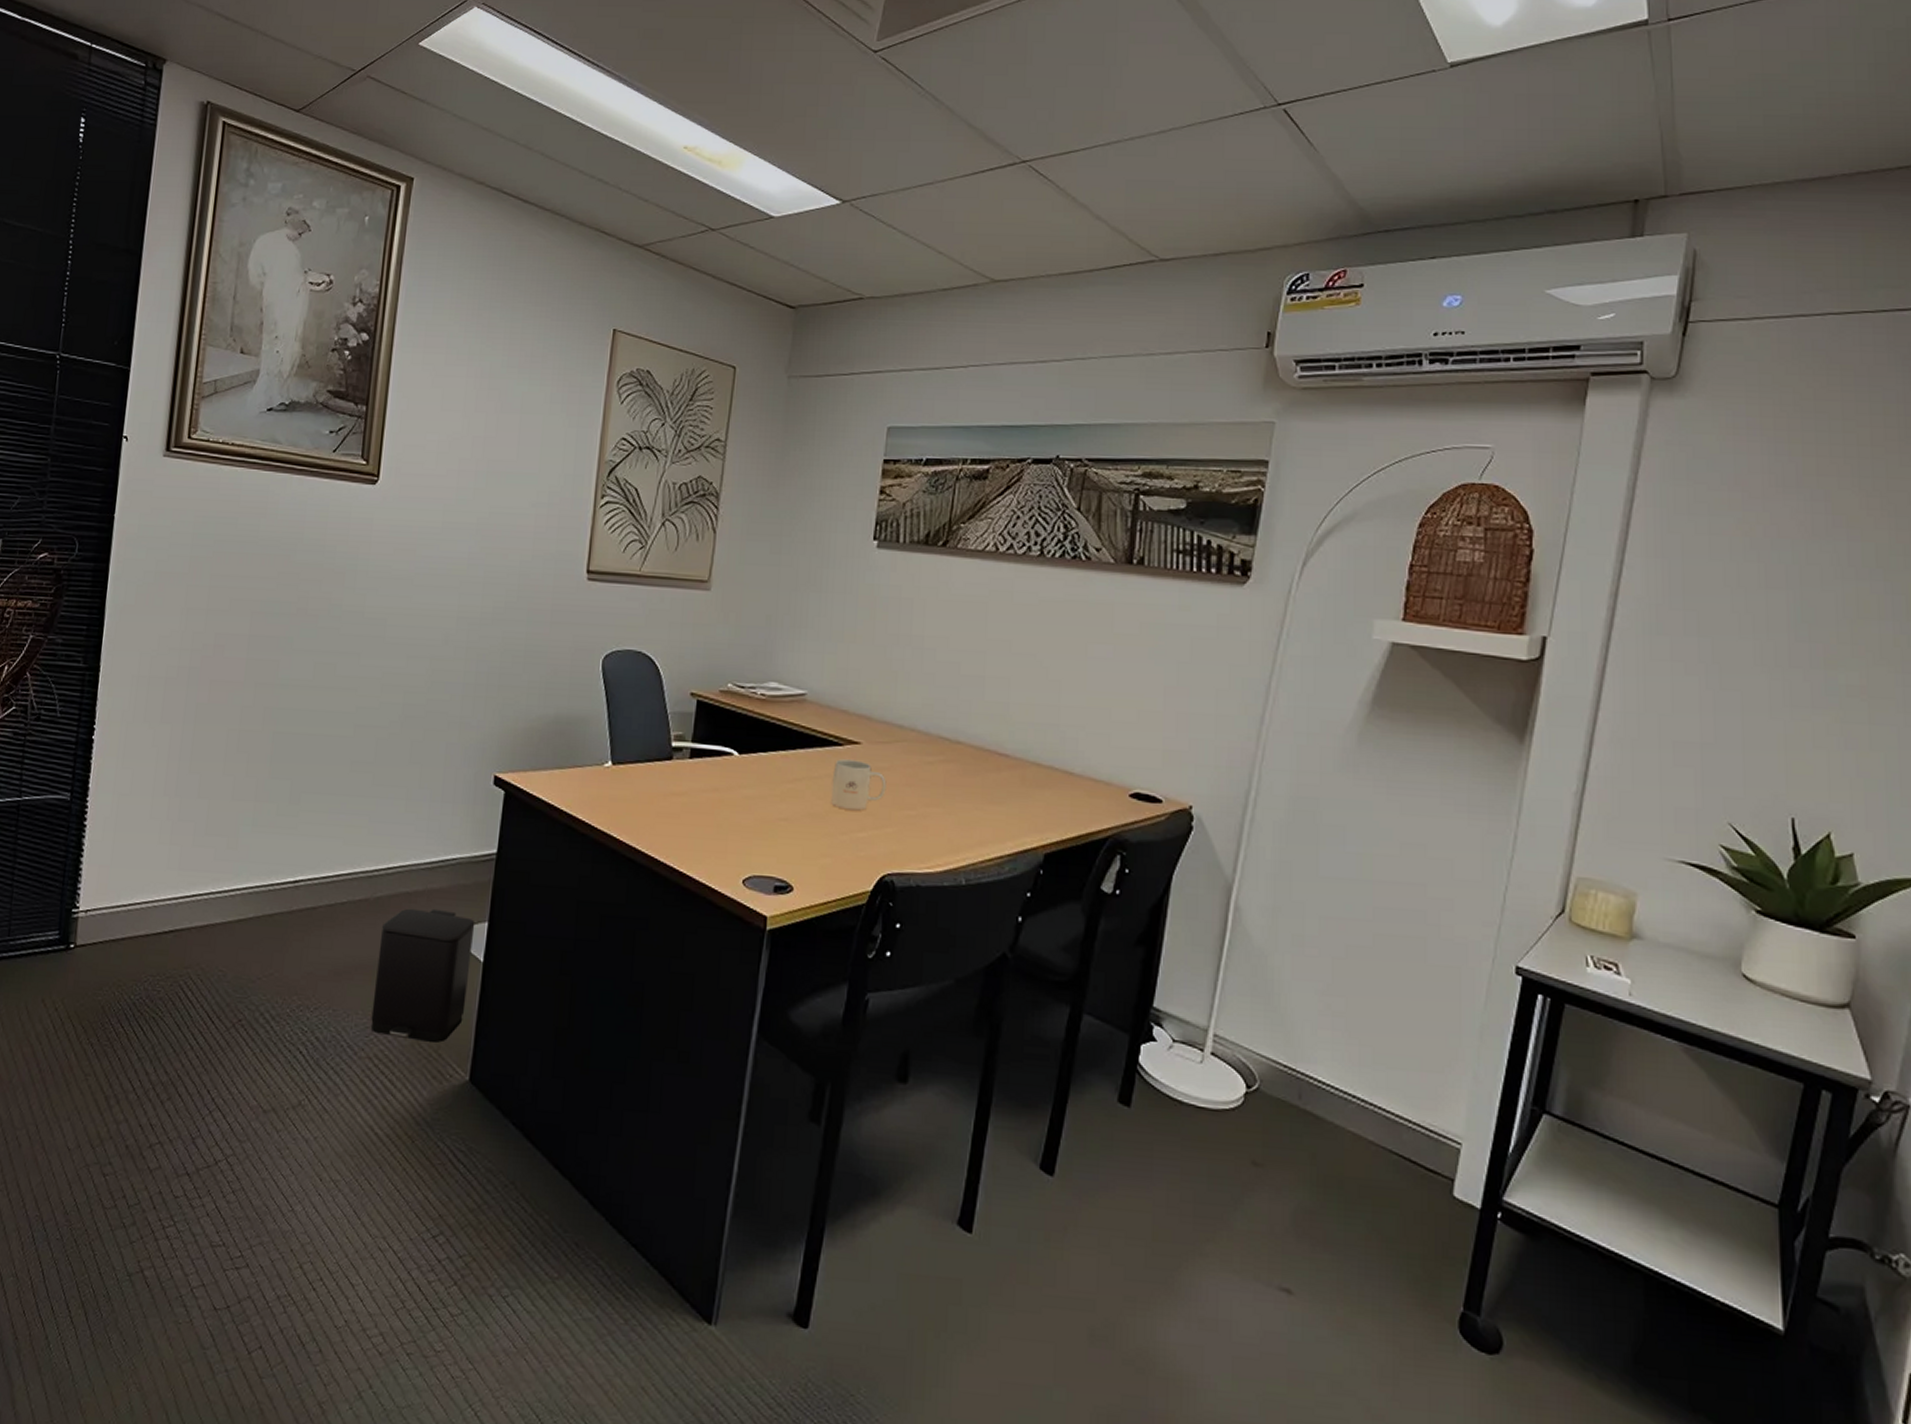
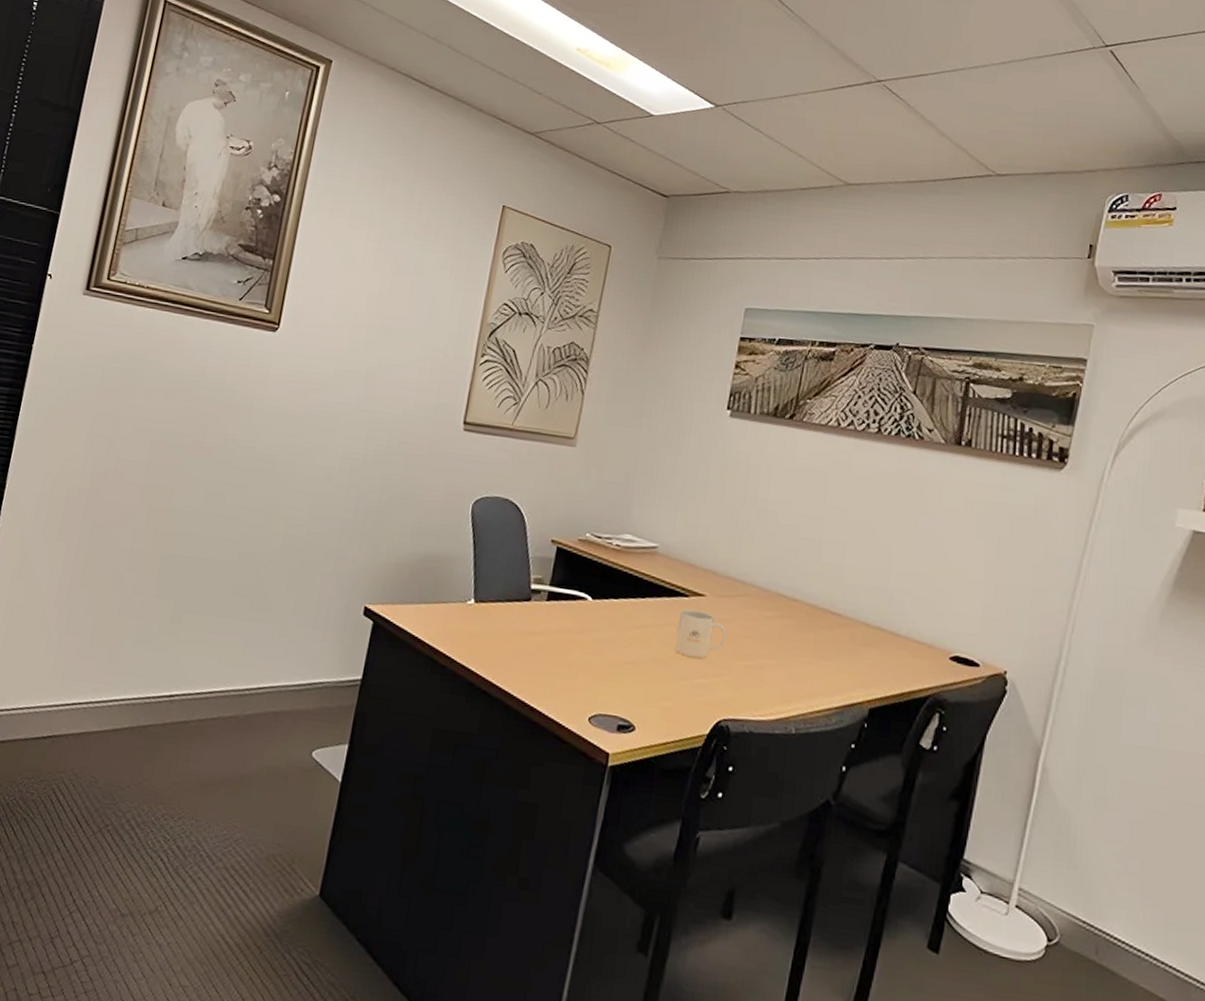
pedal bin: present [371,908,475,1043] -> none [231,727,337,857]

